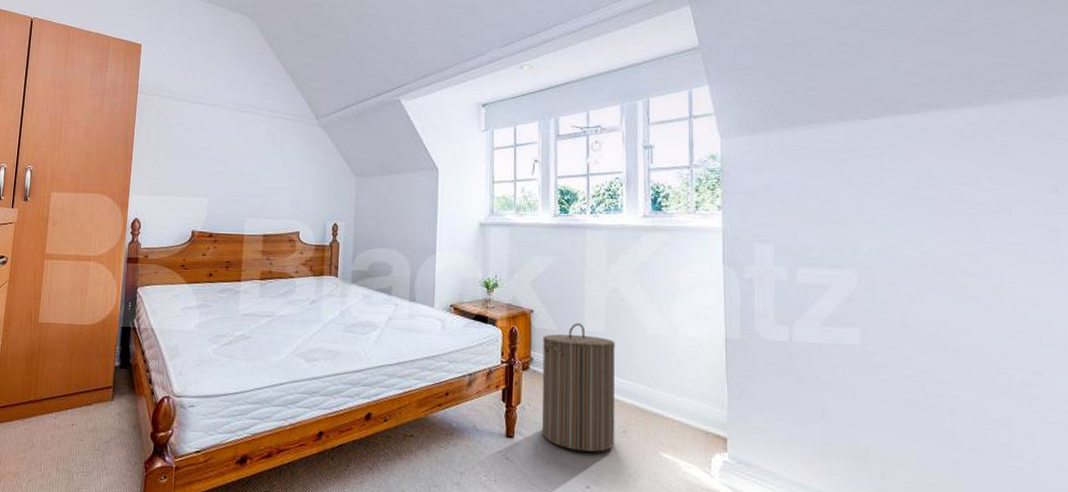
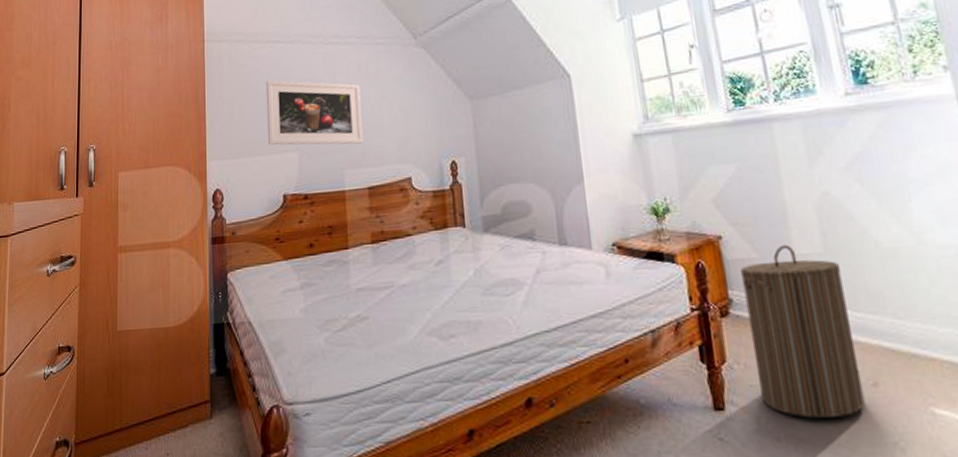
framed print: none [184,134,267,198] -> present [265,80,363,145]

